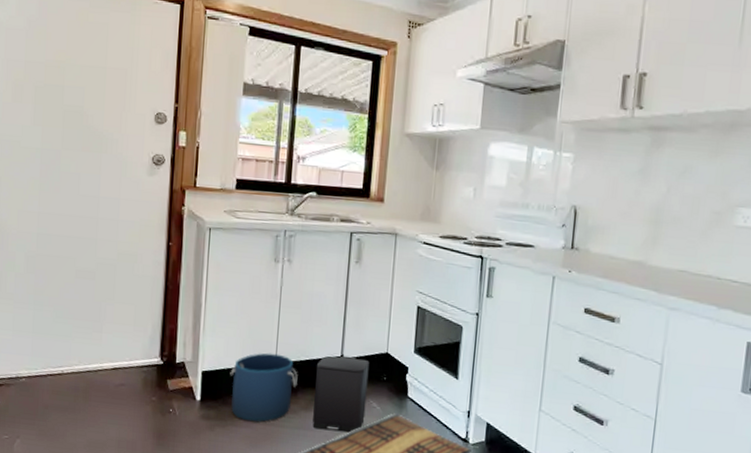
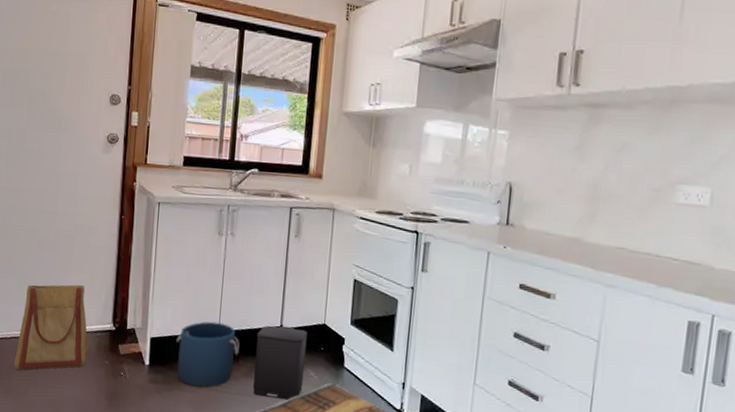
shopping bag: none [50,317,134,410] -> present [13,284,89,371]

